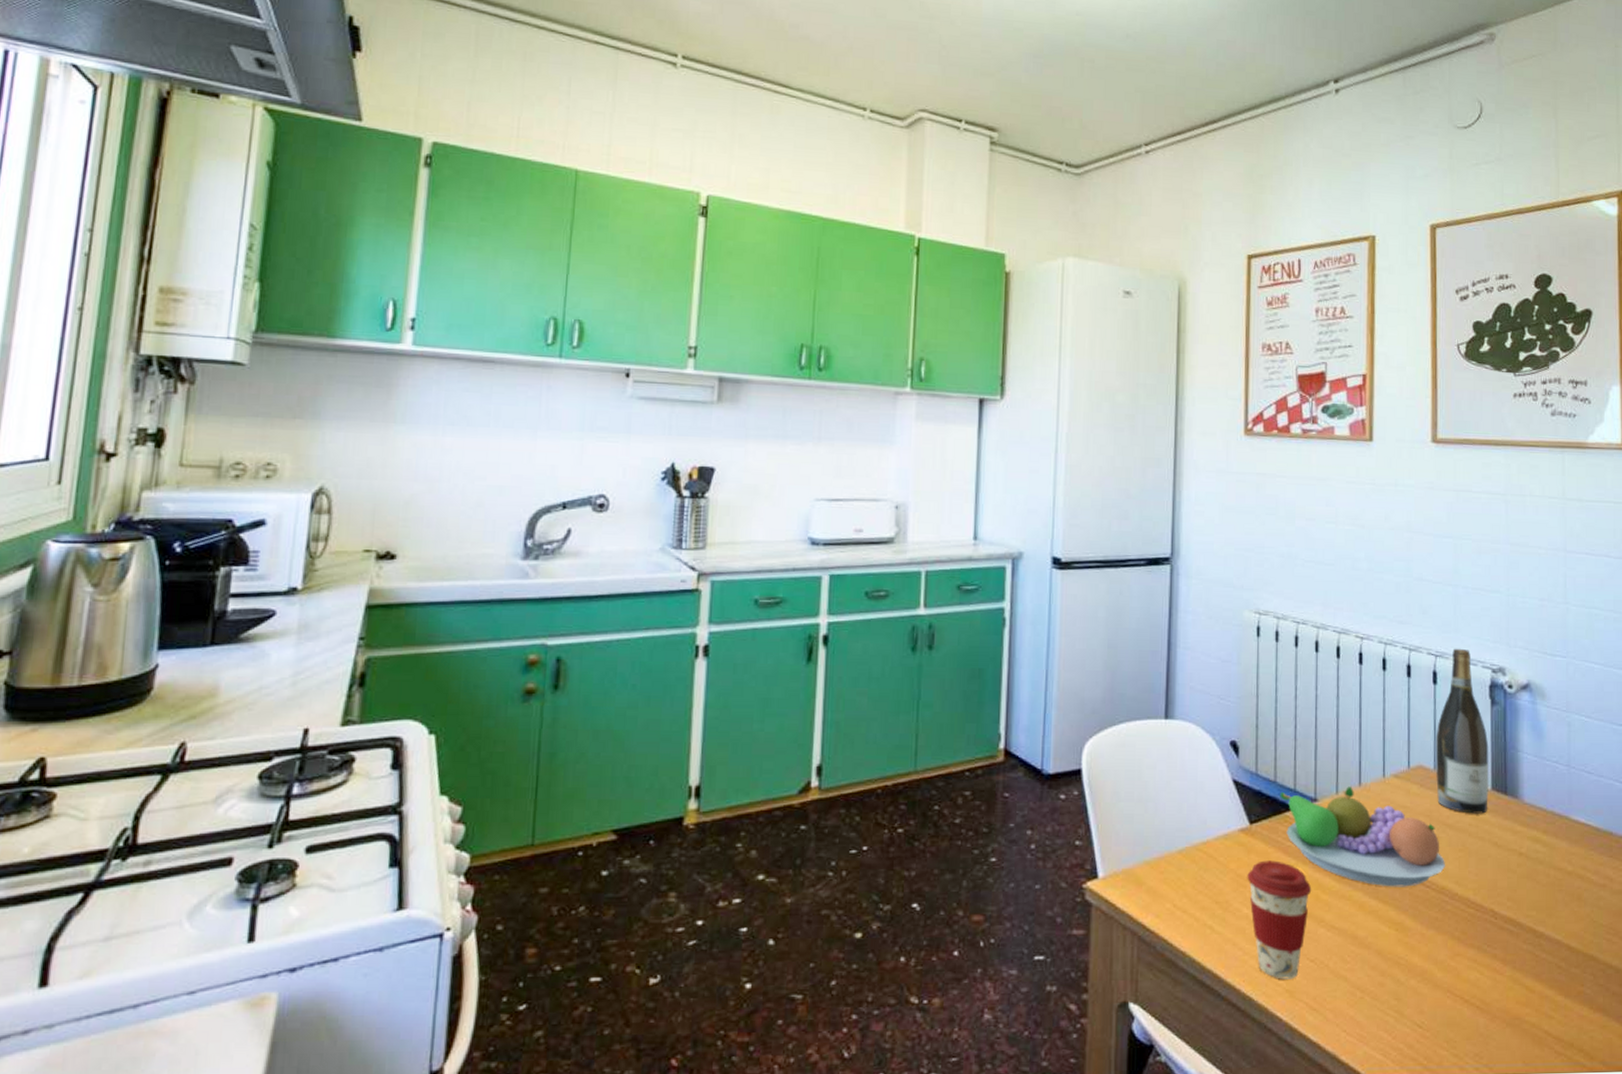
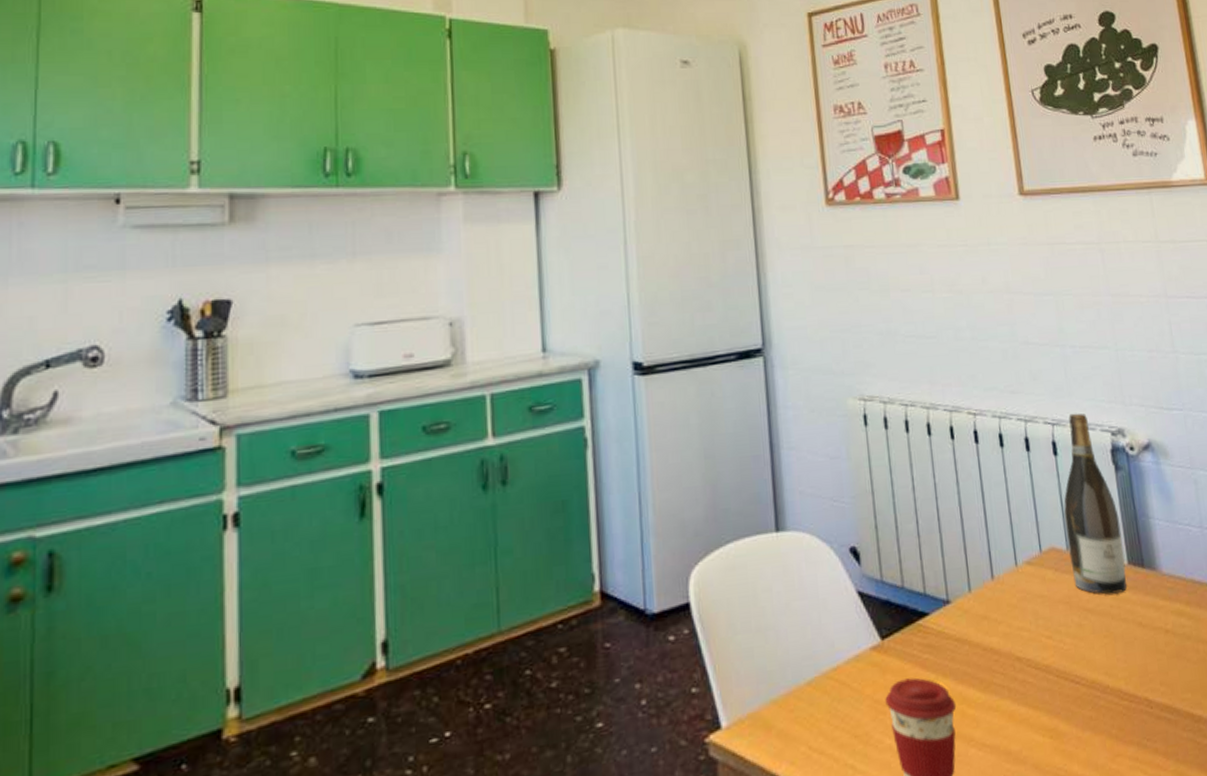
fruit bowl: present [1280,786,1445,887] -> none [909,581,1092,690]

